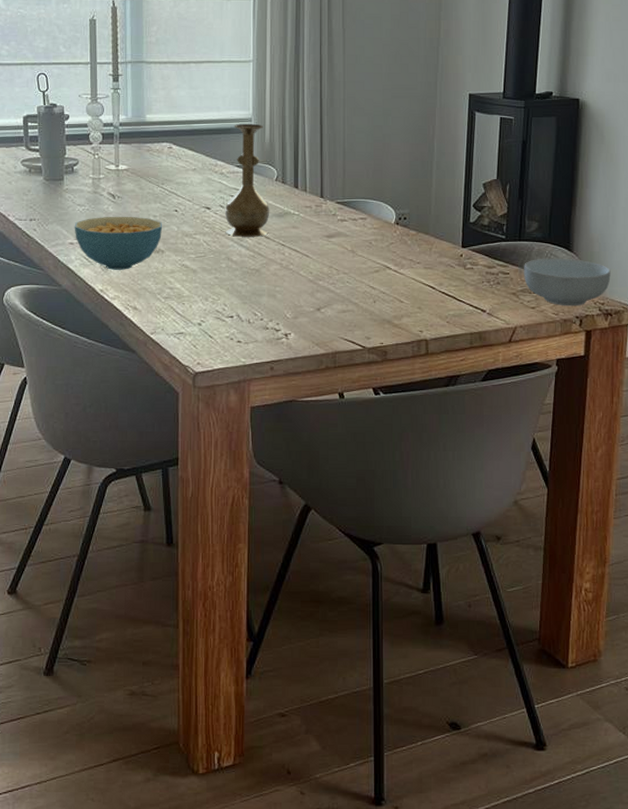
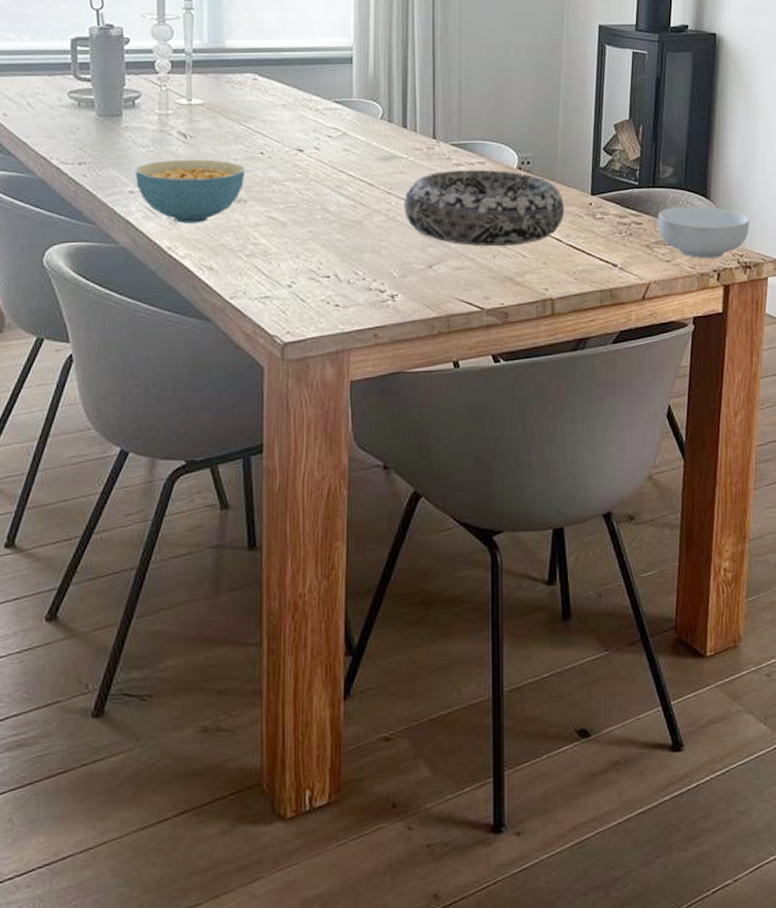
vase: present [224,123,270,237] -> none [320,52,374,184]
decorative bowl: none [296,224,438,292] -> present [404,169,565,246]

